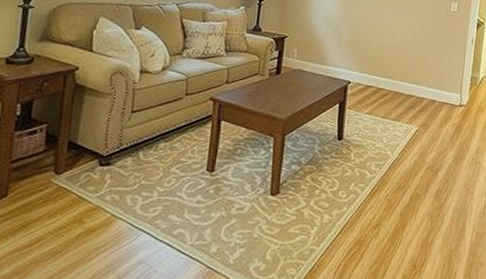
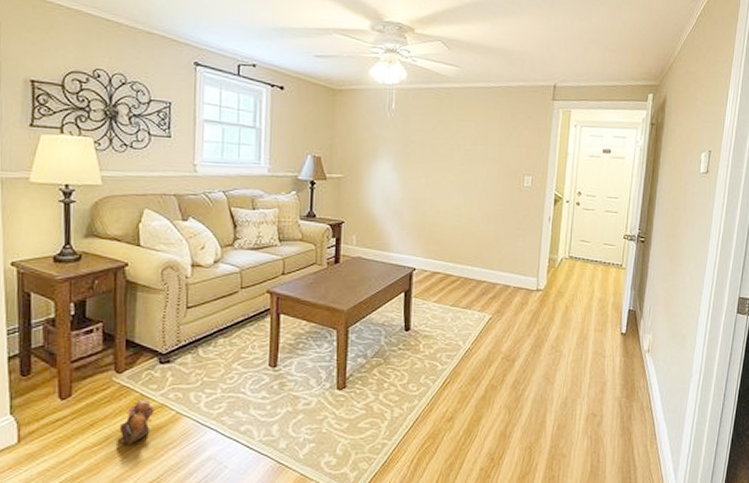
plush toy: none [51,201,90,247] -> present [119,399,155,445]

